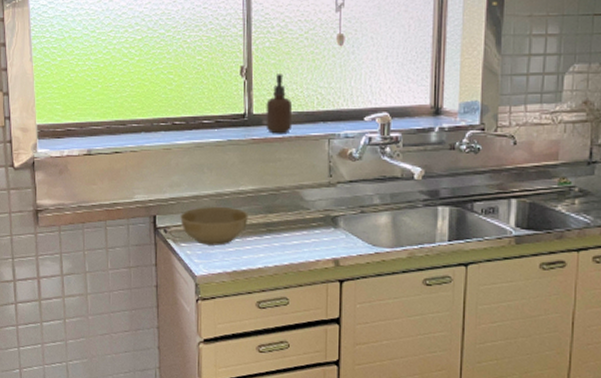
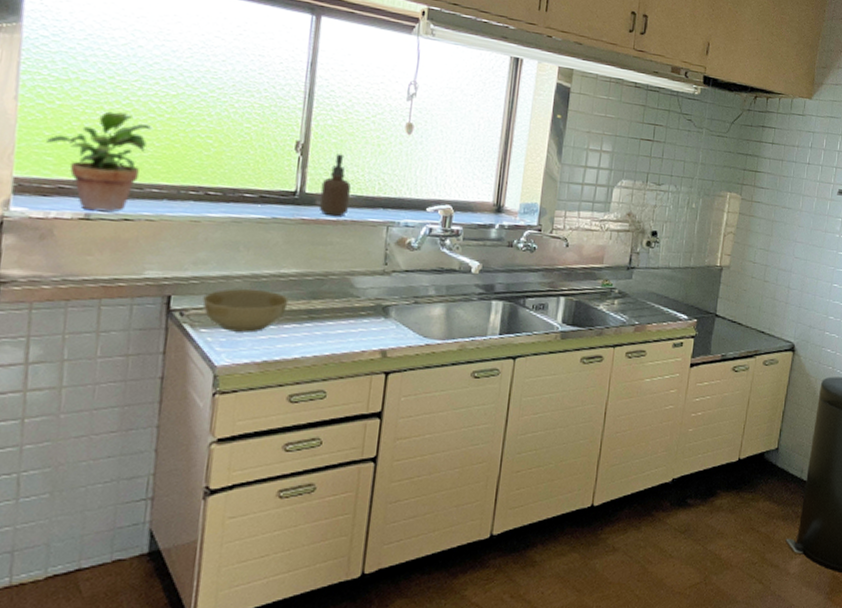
potted plant: none [55,61,127,147] -> present [46,111,152,212]

